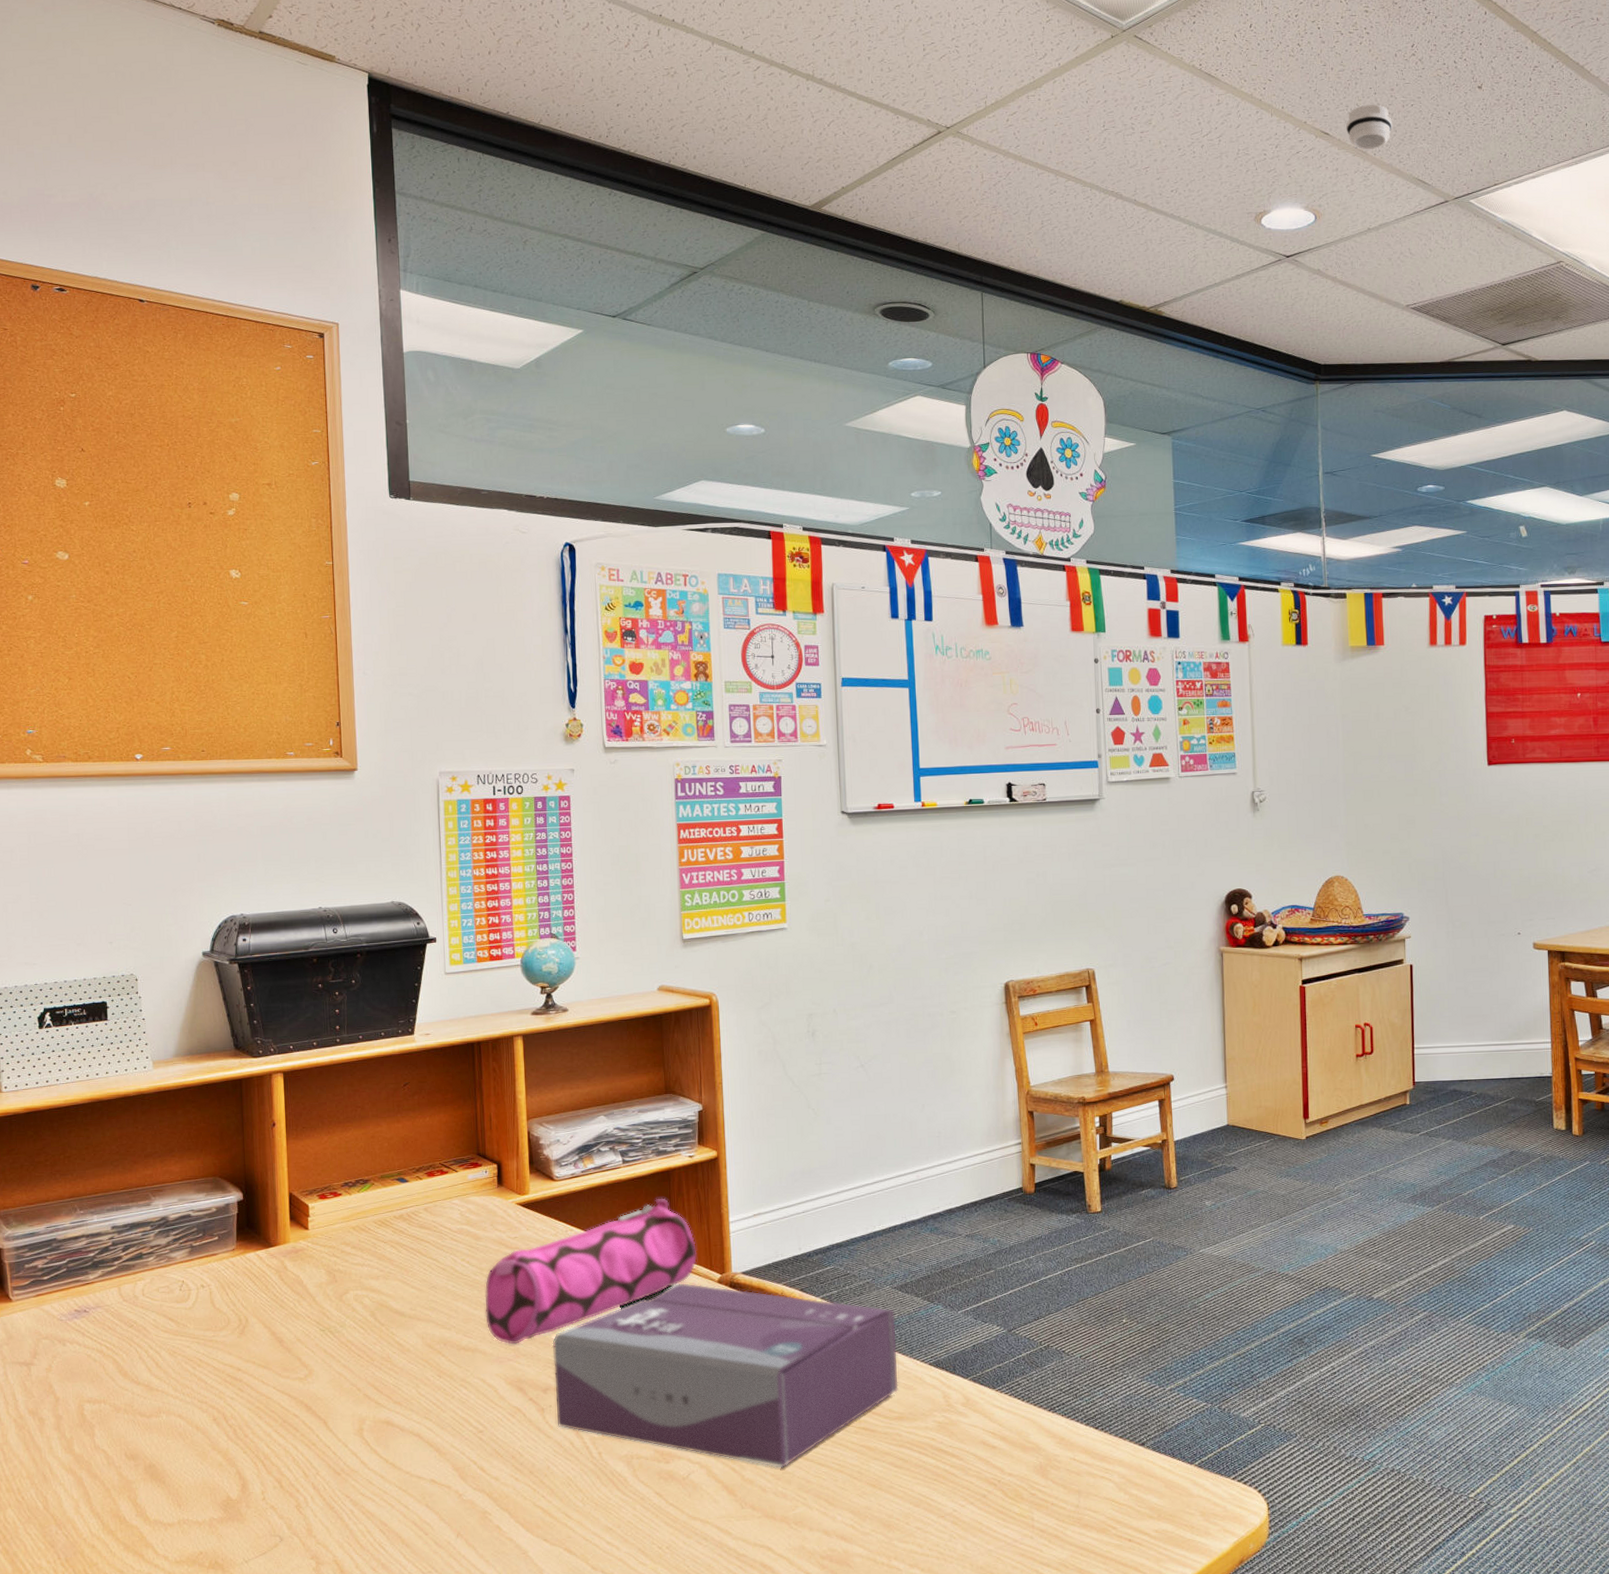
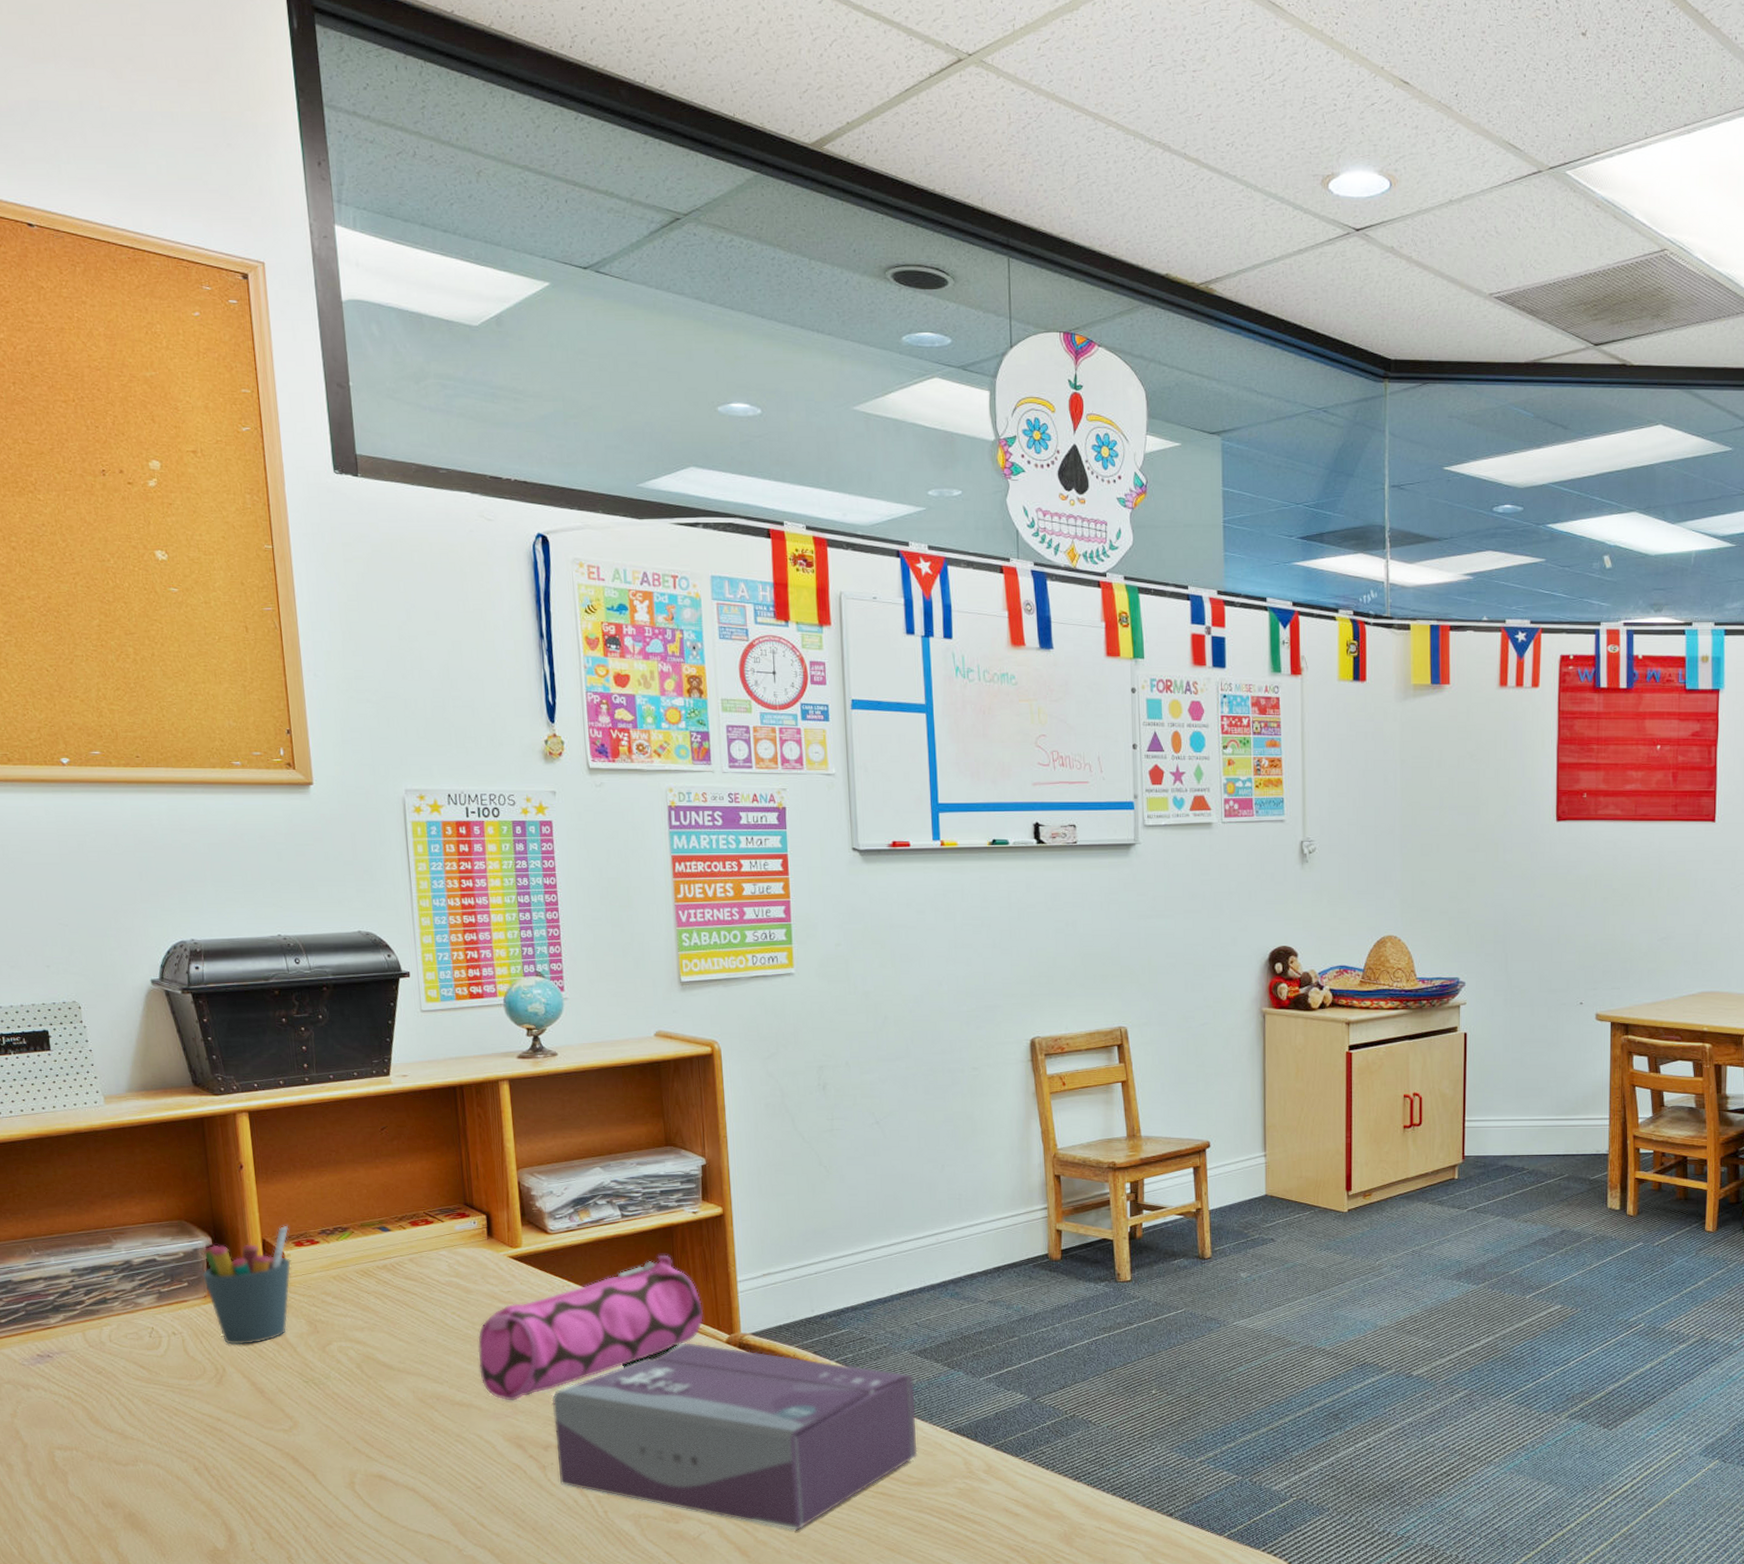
pen holder: none [232,1179,315,1296] -> present [202,1225,291,1345]
smoke detector: present [1346,105,1392,149] -> none [1429,50,1482,104]

